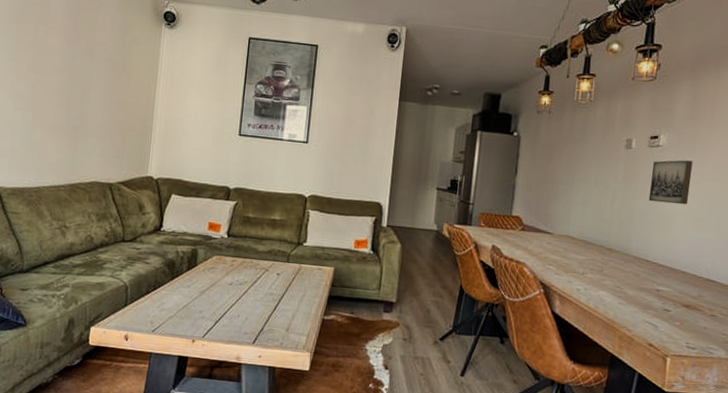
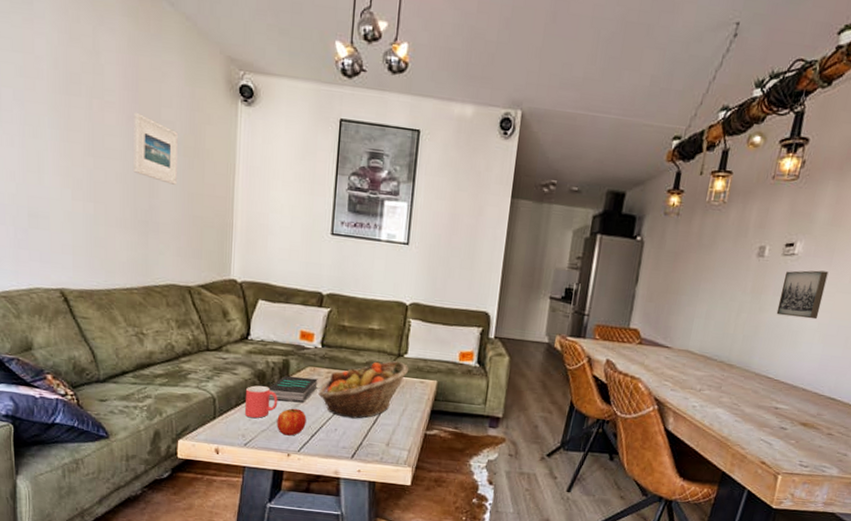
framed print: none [69,36,110,95] -> present [134,113,179,185]
mug: none [153,274,186,306] -> present [244,385,278,419]
book: none [177,264,223,290] -> present [268,375,318,403]
apple: none [183,295,212,322] -> present [277,408,307,436]
fruit basket: none [223,249,308,305] -> present [318,361,409,419]

